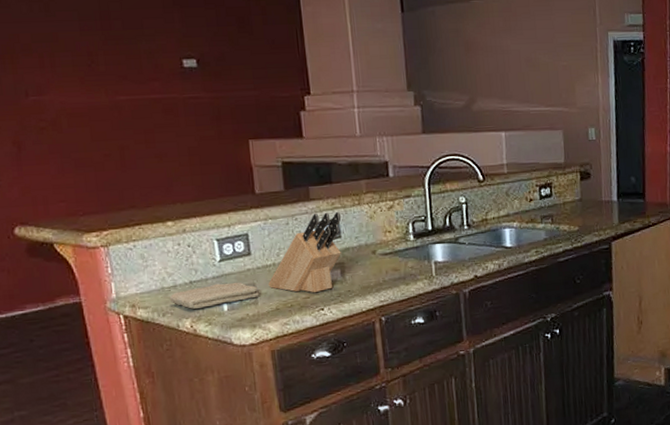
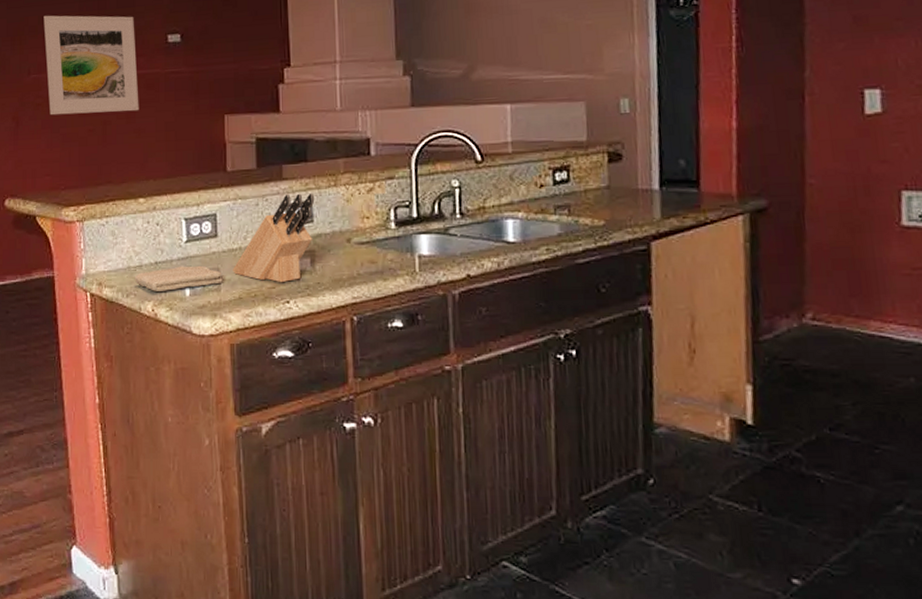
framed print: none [37,33,159,140] -> present [43,15,139,116]

